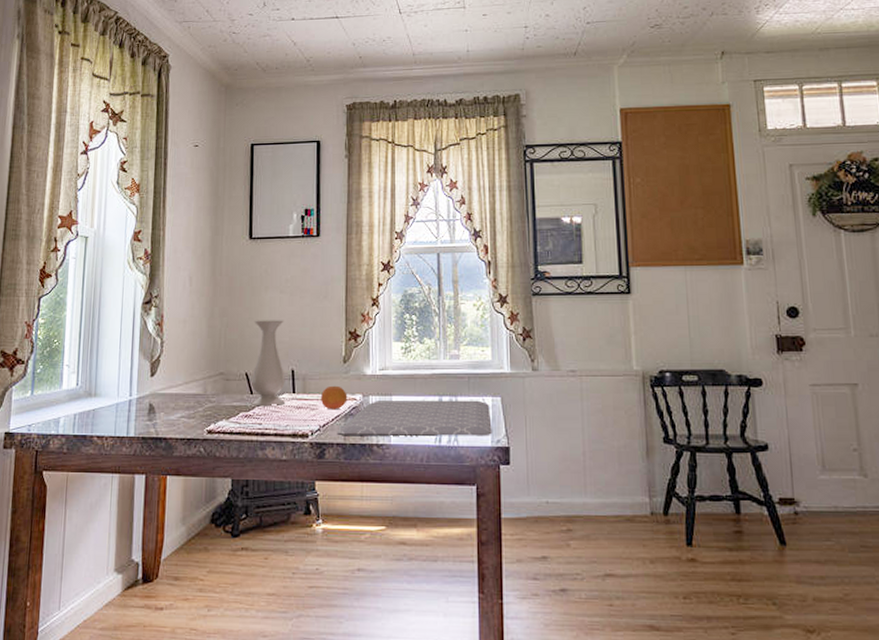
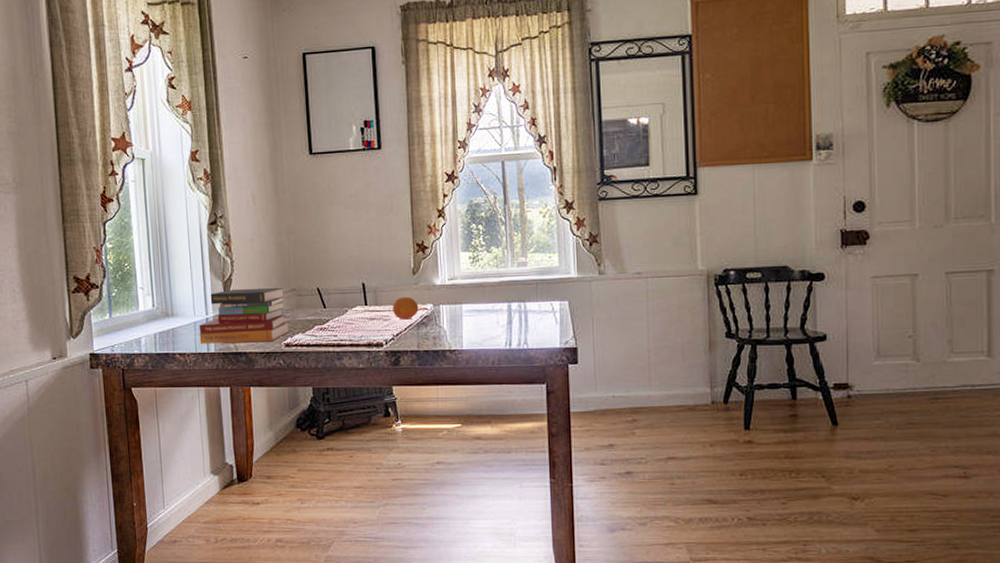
books: none [120,370,214,428] -> present [199,287,290,344]
vase: present [251,320,286,407] -> none [321,235,359,320]
placemat: present [337,399,492,437] -> none [410,305,560,343]

